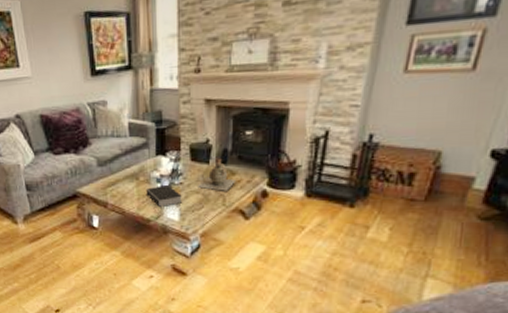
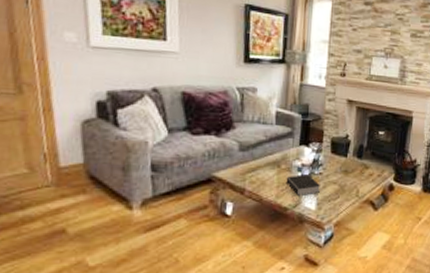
ceramic jug: present [198,158,236,191] -> none [335,152,368,183]

